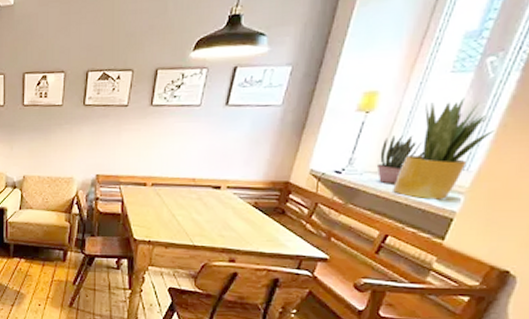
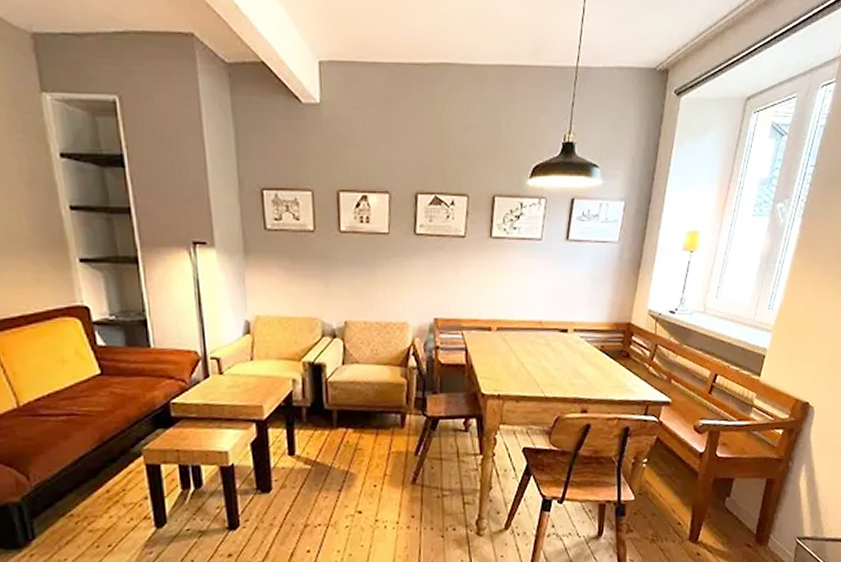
potted plant: present [376,135,424,184] -> none [703,275,739,324]
planter: present [393,98,495,200] -> none [718,241,788,338]

